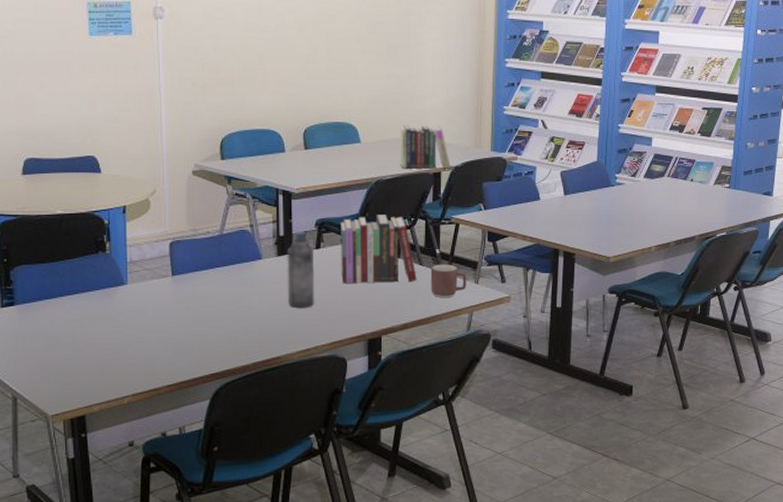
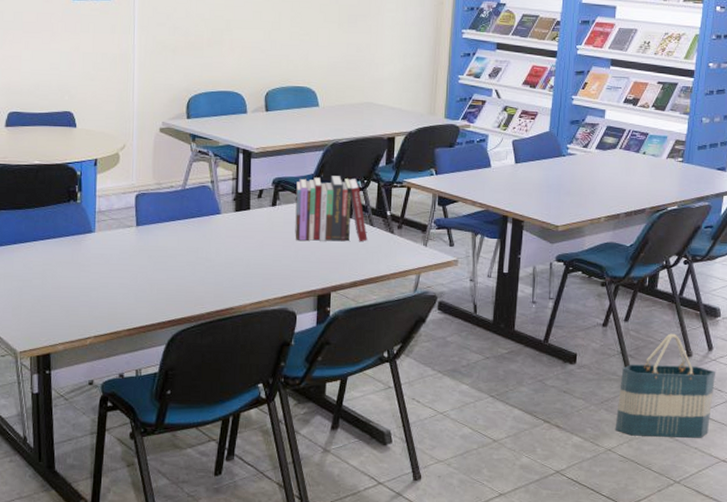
water bottle: present [287,231,315,307] -> none [243,188,270,262]
books: present [400,125,451,169] -> none [356,91,405,134]
mug: present [430,264,467,298] -> none [380,225,416,259]
tote bag: none [672,360,768,465] -> present [615,333,715,438]

